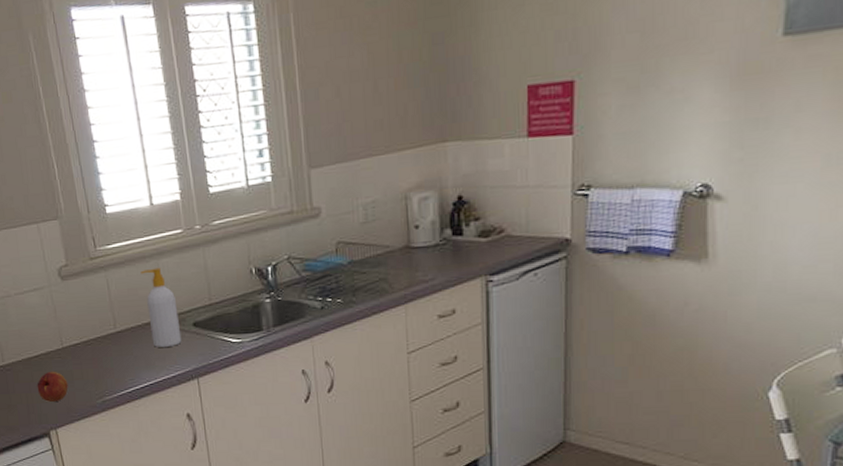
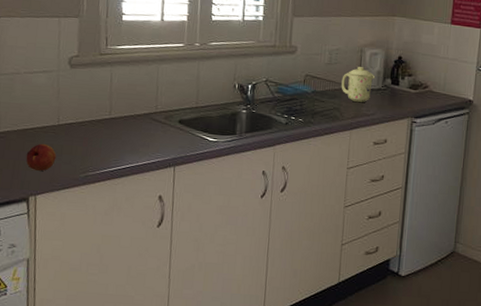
soap bottle: present [140,267,182,347] -> none [141,70,168,137]
mug: none [384,219,430,268] -> present [341,67,376,103]

